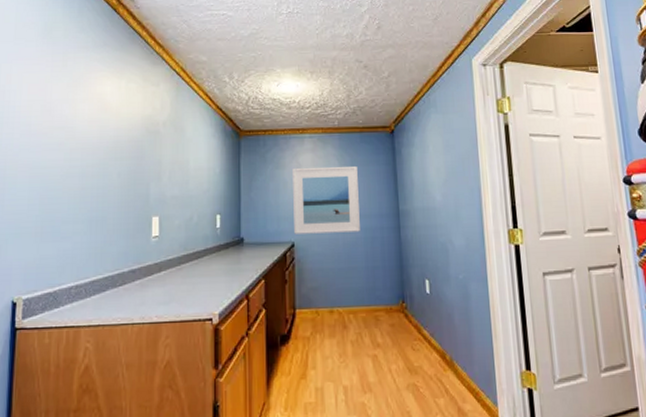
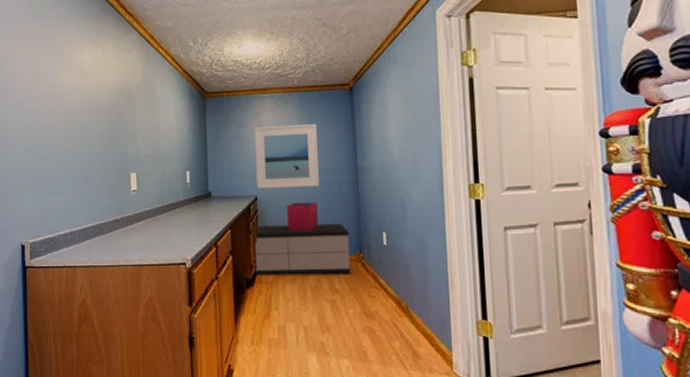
storage bench: none [290,271,393,330] -> present [254,223,351,275]
storage bin: none [326,248,359,281] -> present [287,202,319,232]

